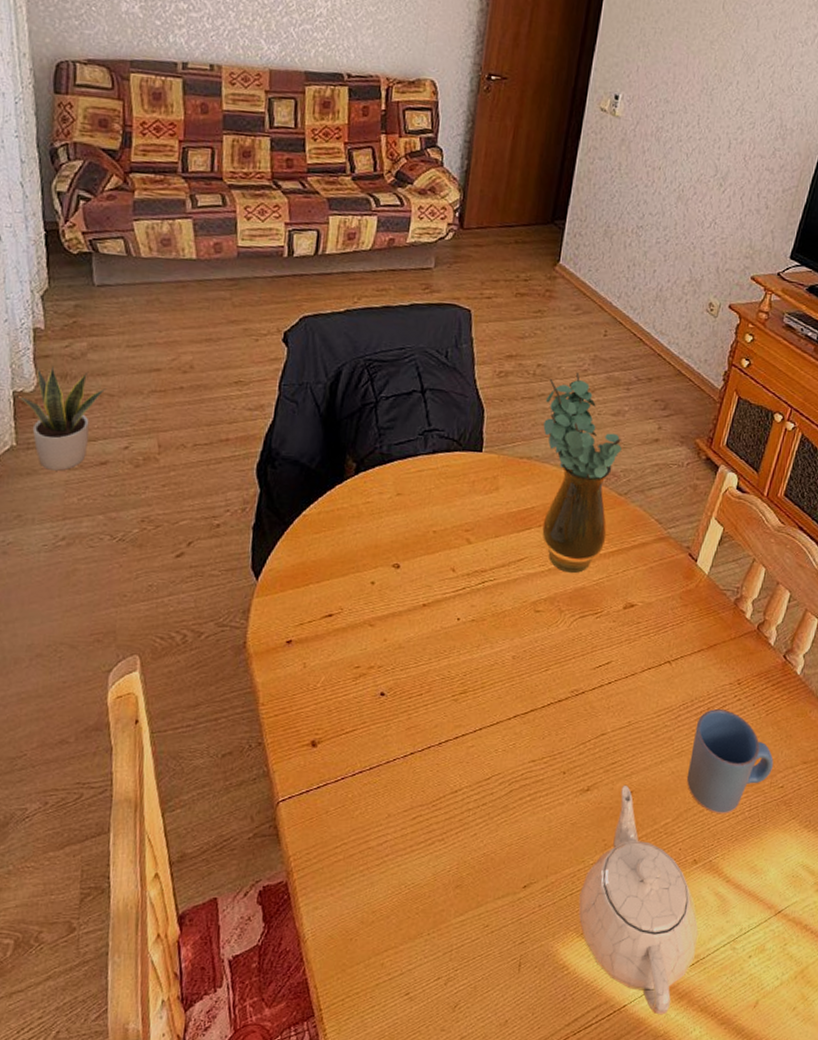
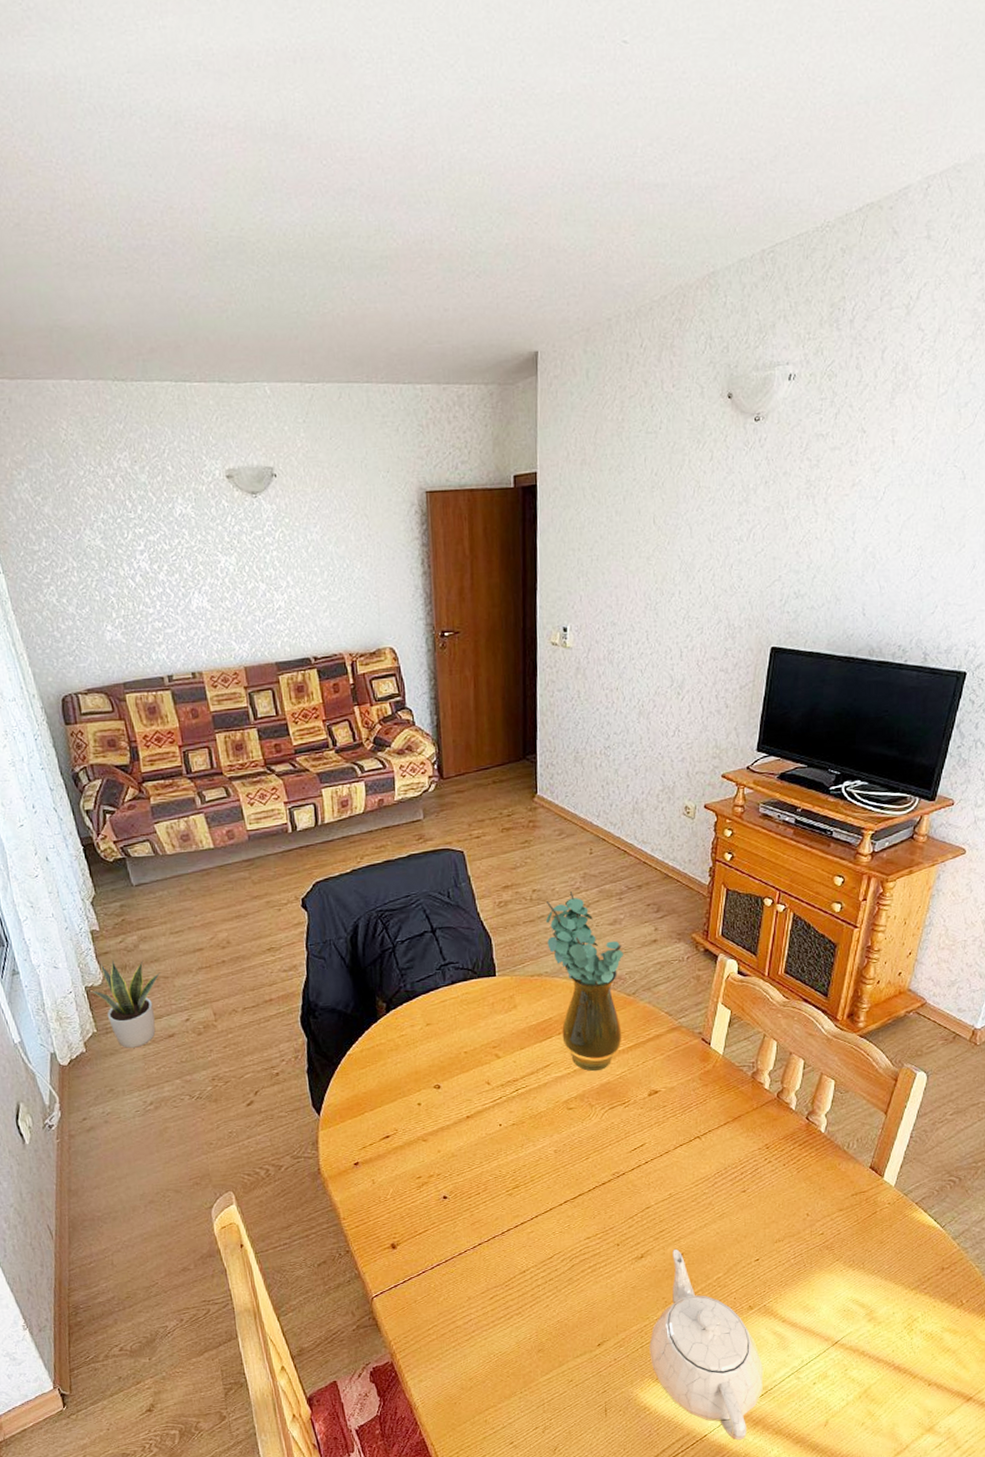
mug: present [687,709,774,815] -> none [732,1172,811,1264]

